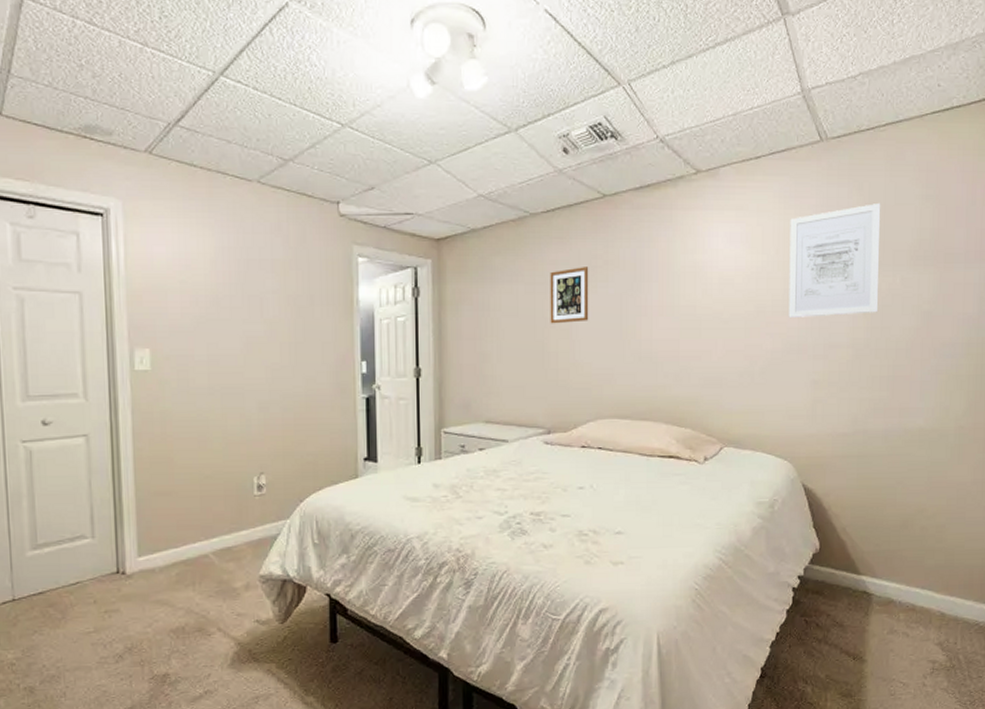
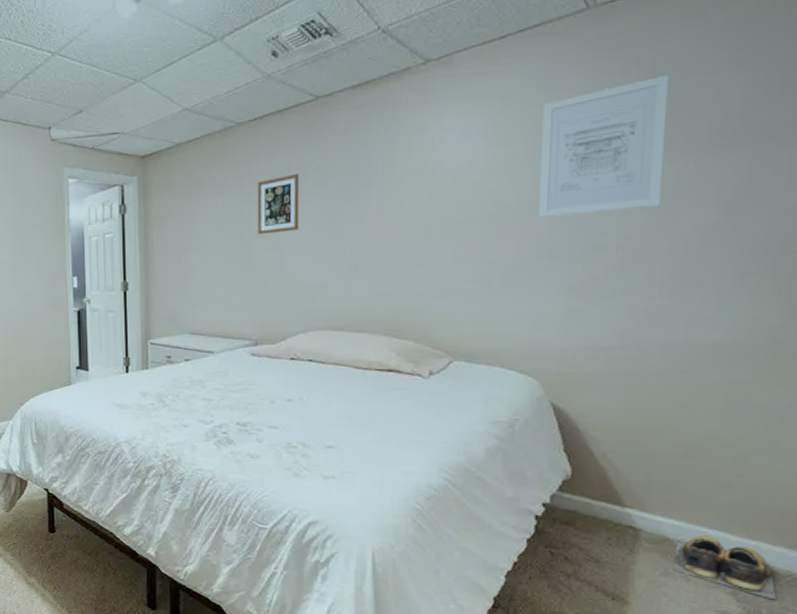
shoes: none [897,595,969,647] -> present [673,535,777,600]

